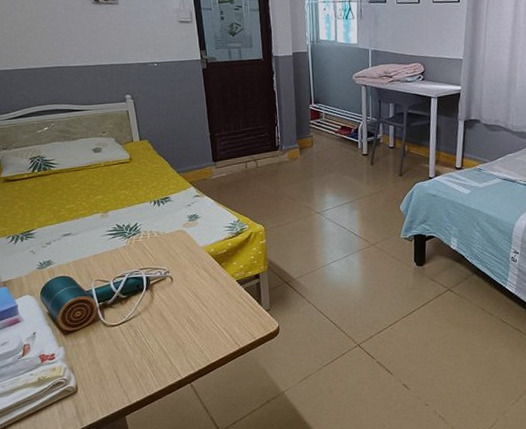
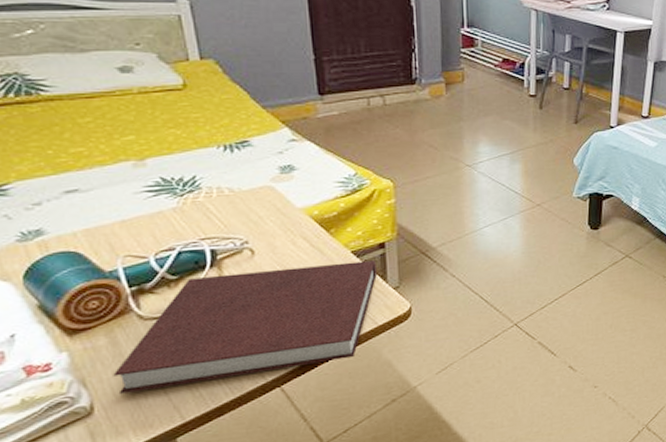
notebook: none [89,288,254,380] -> present [113,260,377,394]

